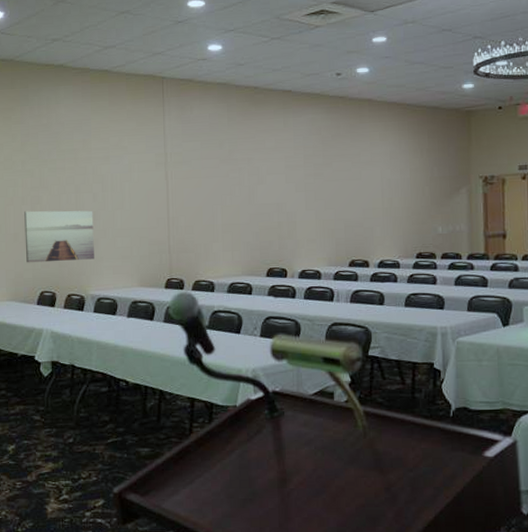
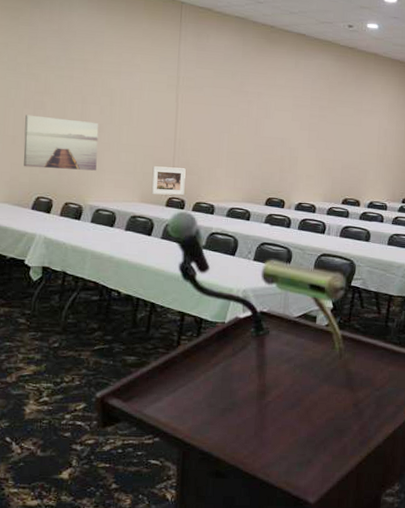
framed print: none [148,247,182,277] -> present [151,166,186,196]

